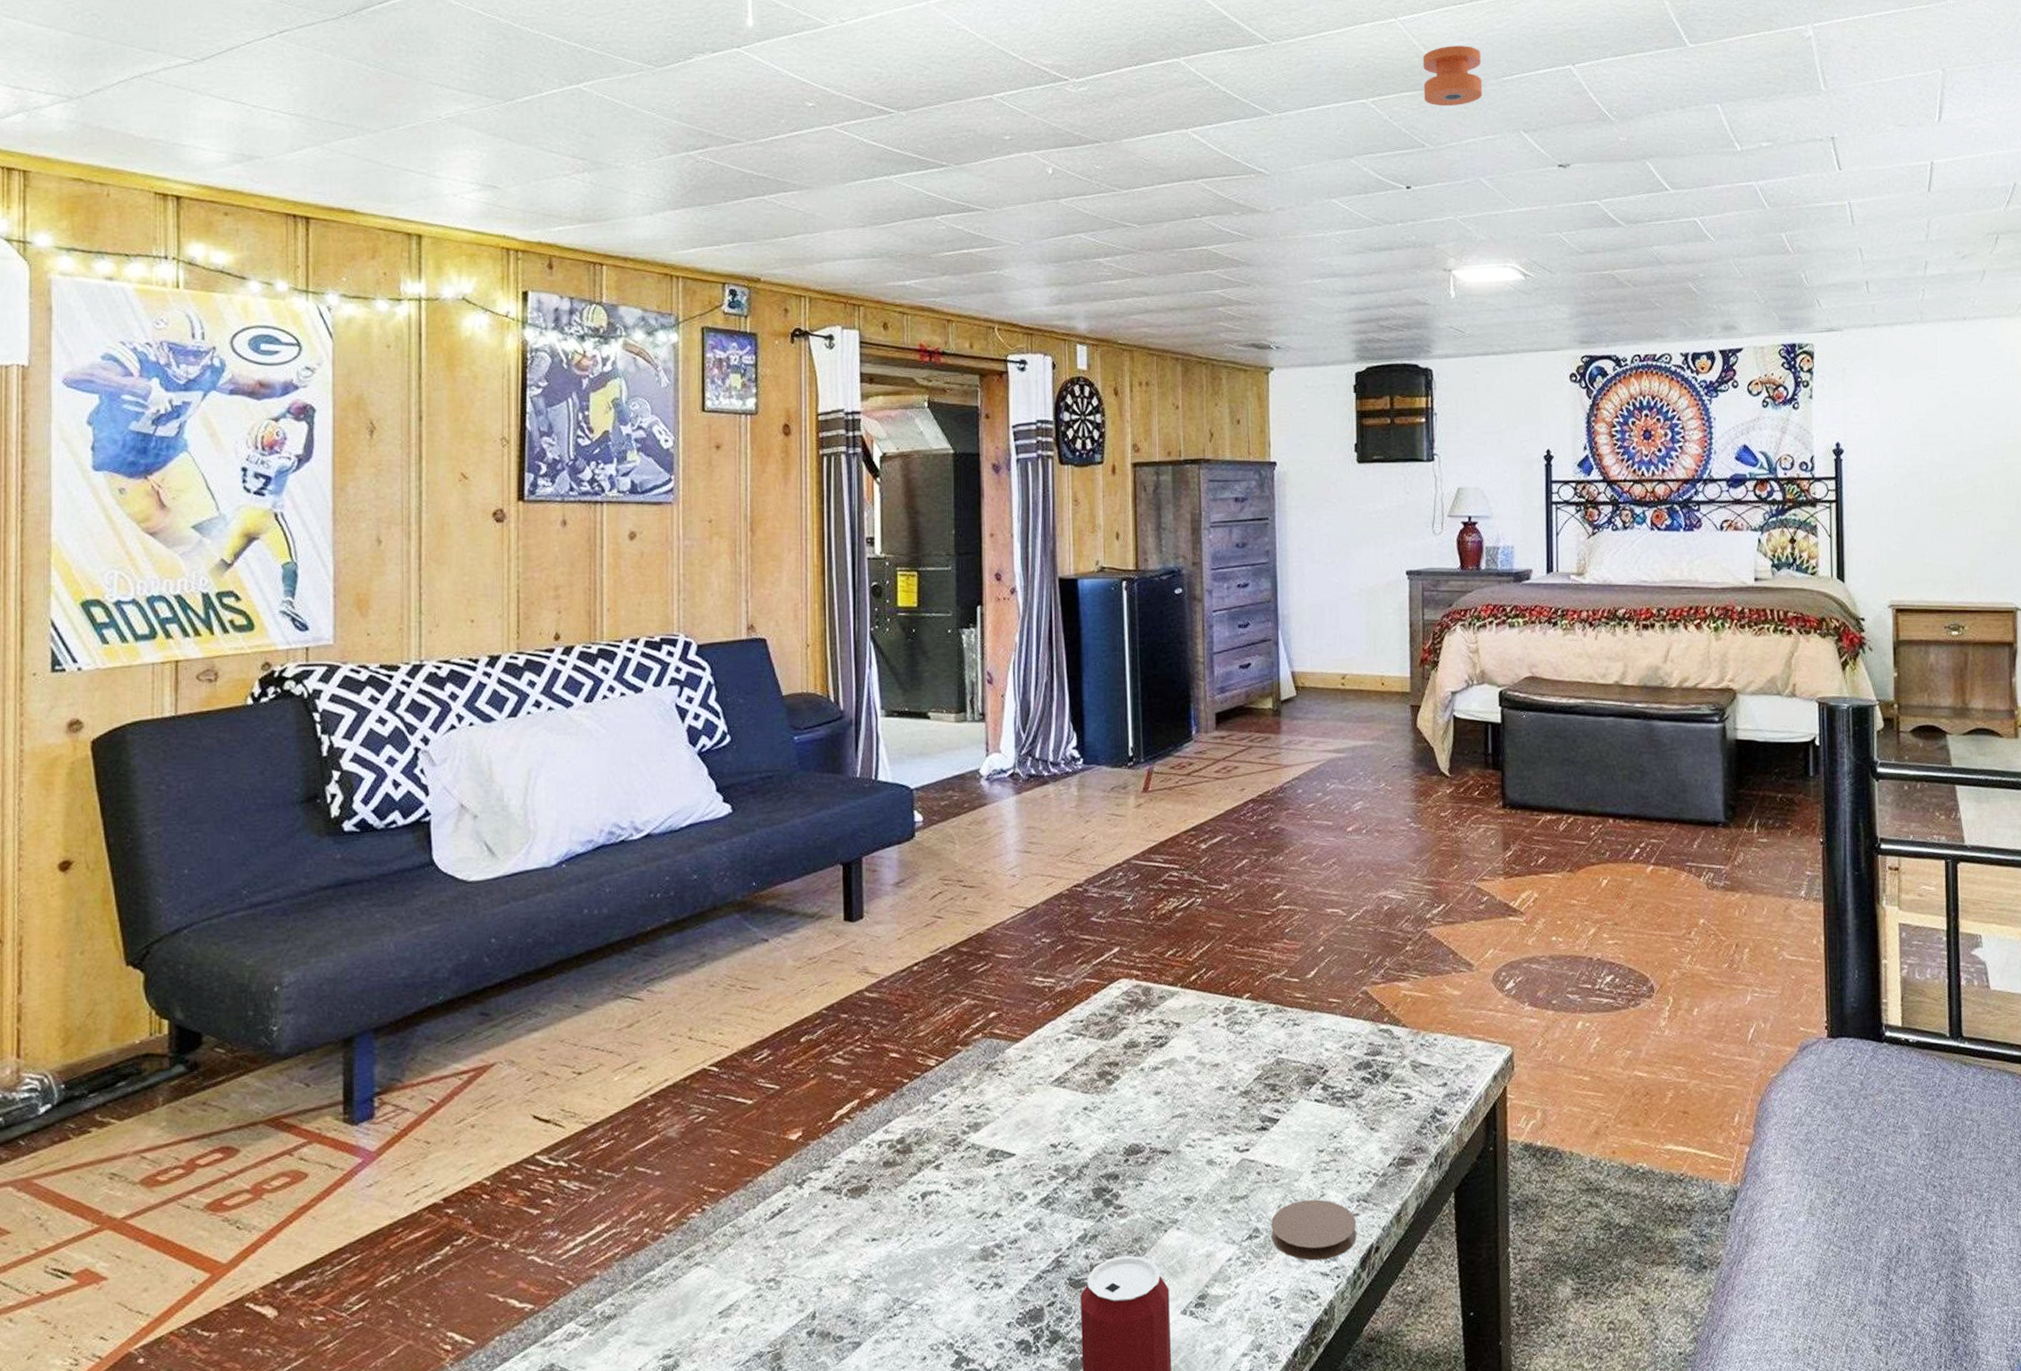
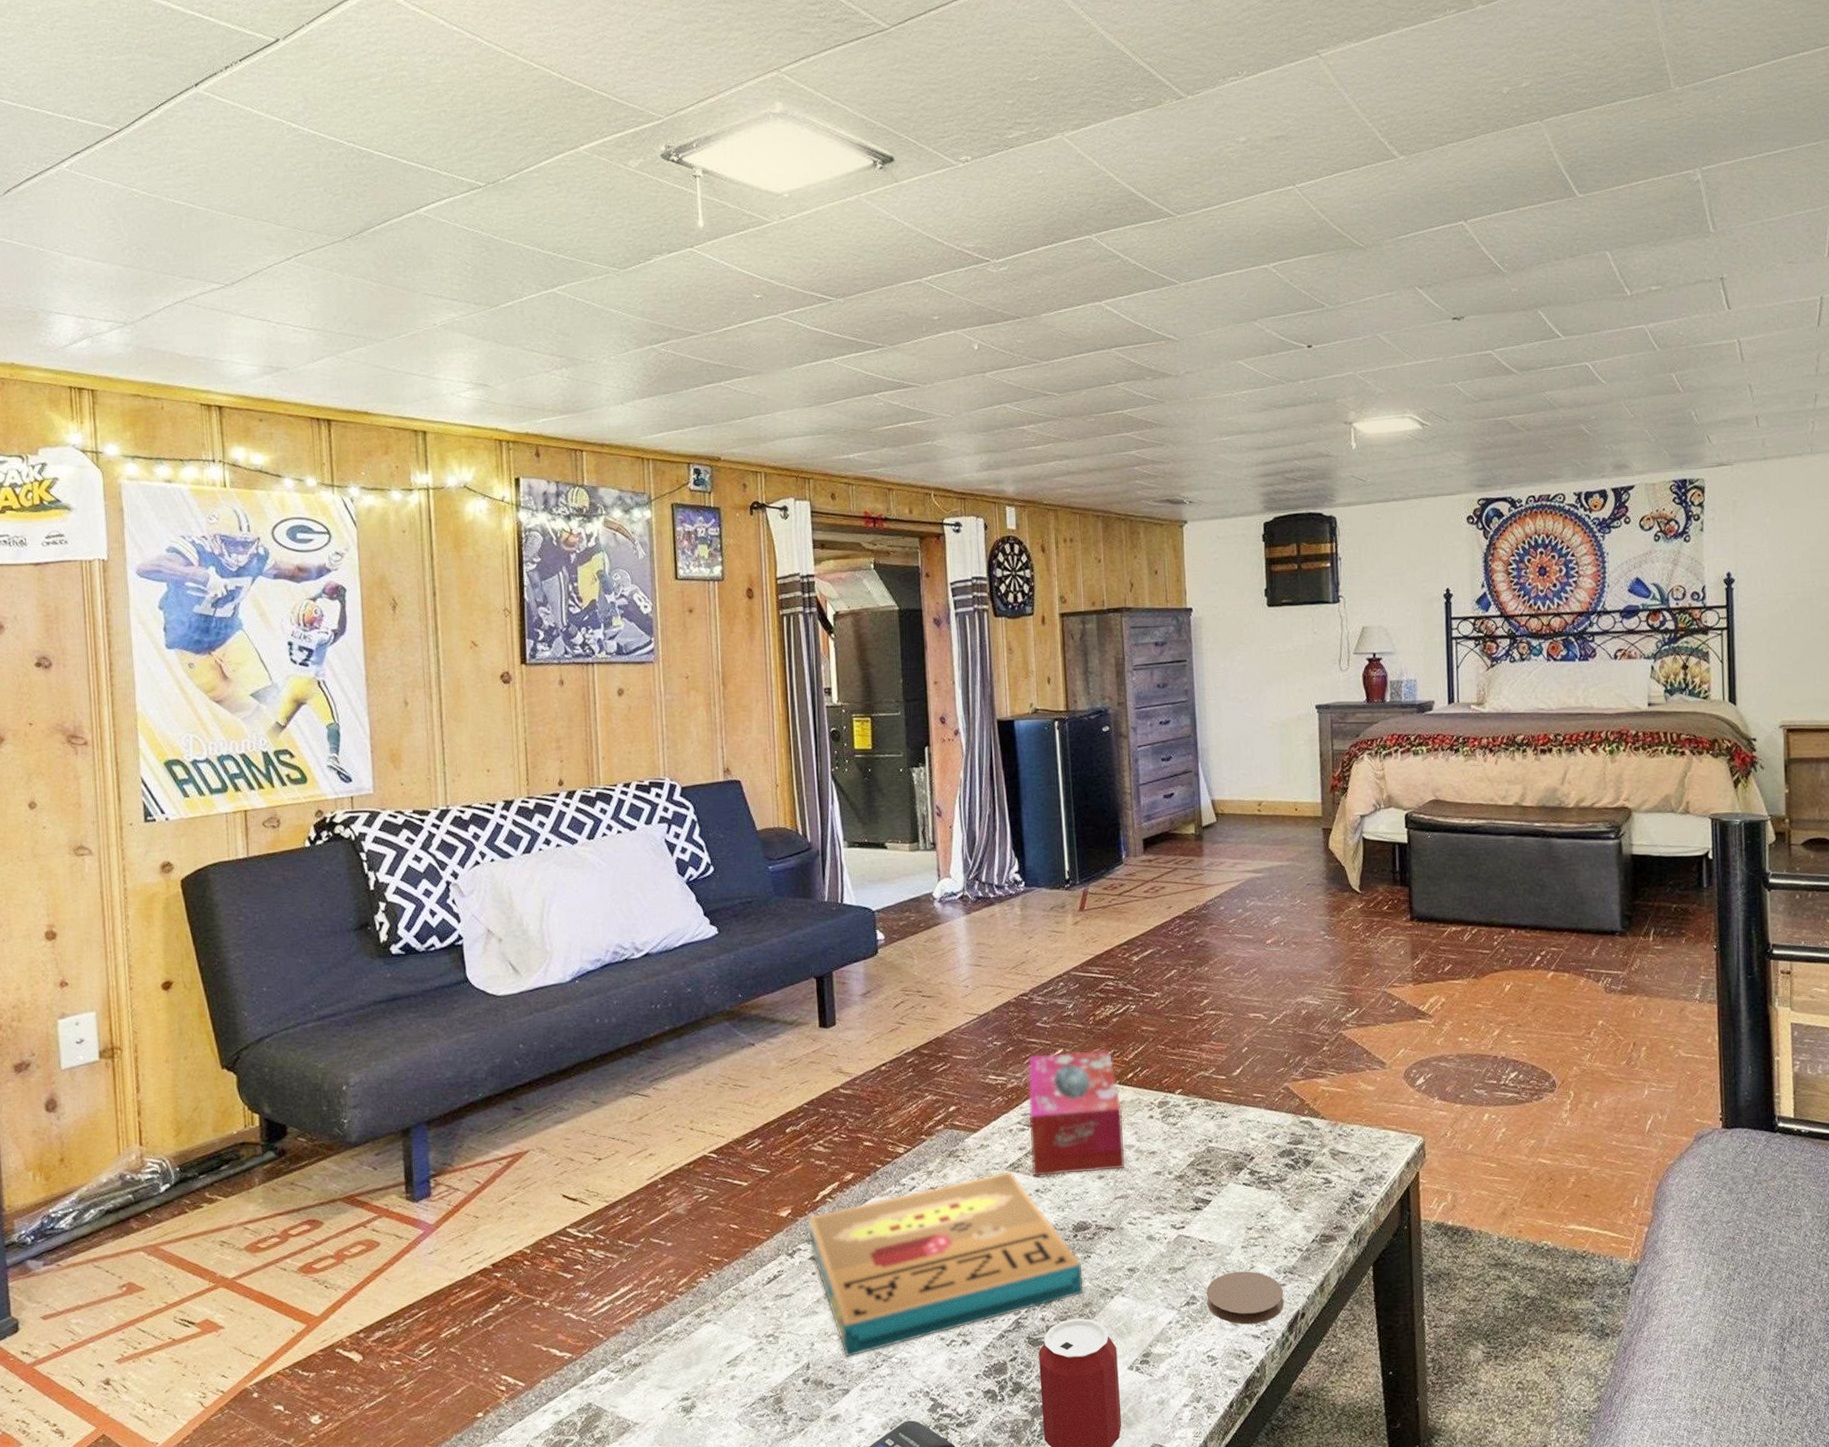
pizza box: none [820,1087,1134,1304] -> present [807,1171,1084,1357]
tissue box: none [1078,948,1184,1091] -> present [1028,1050,1124,1175]
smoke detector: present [1423,46,1483,106] -> none [1320,208,1379,268]

